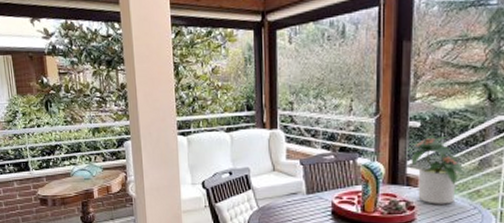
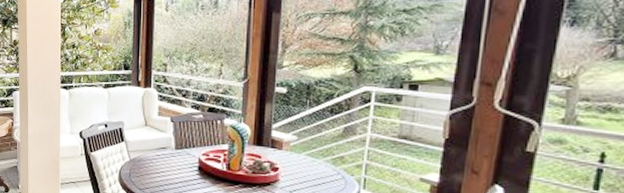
potted plant: present [402,135,467,204] -> none [267,102,332,168]

